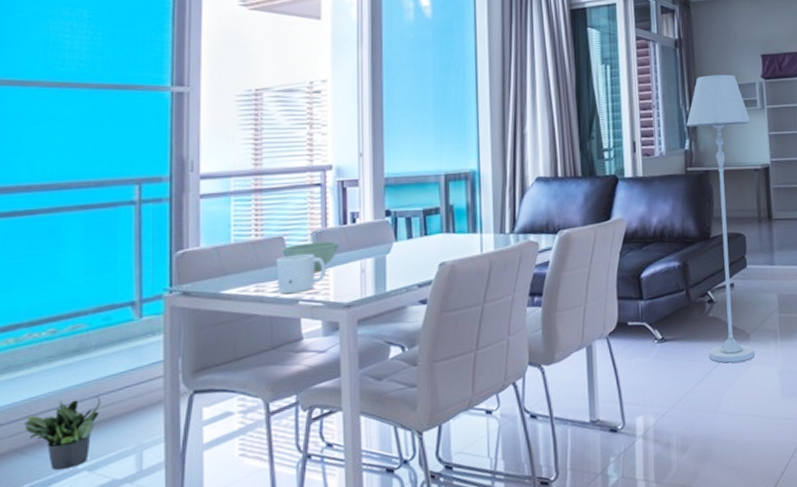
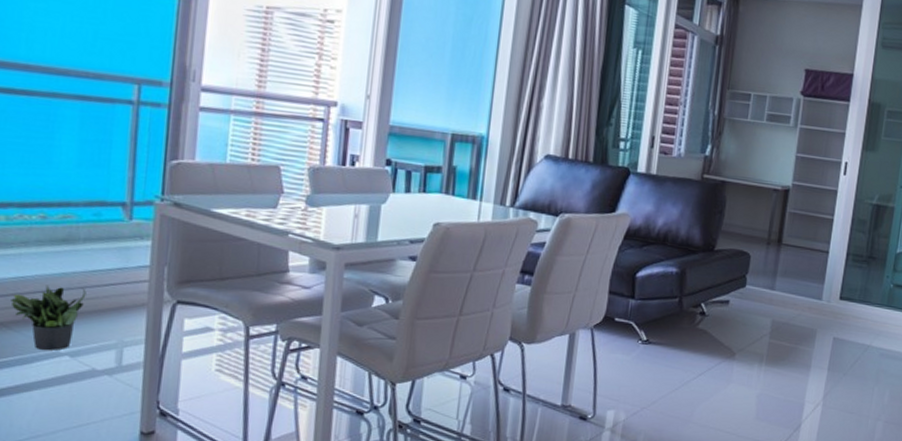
mug: present [276,254,326,294] -> none [268,186,320,226]
bowl: present [282,241,340,274] -> none [277,176,337,210]
floor lamp: present [687,74,754,364] -> none [691,80,780,378]

